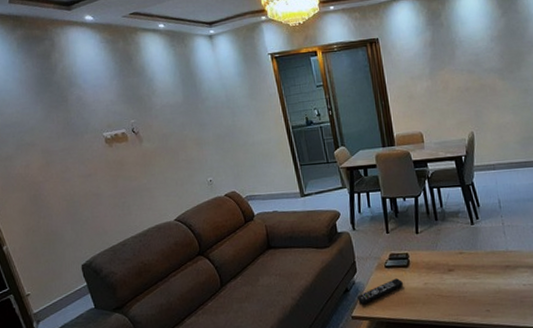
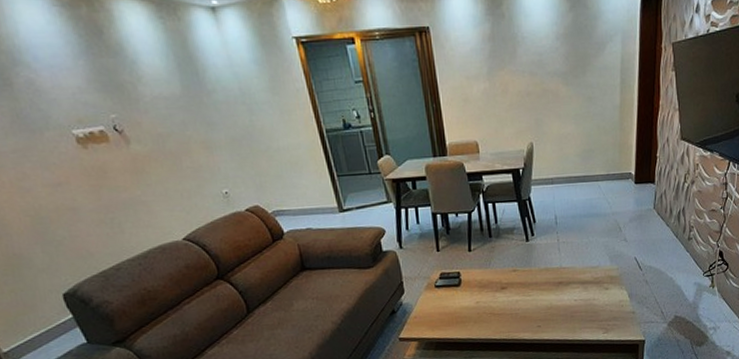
remote control: present [357,278,403,305] -> none [405,298,454,326]

